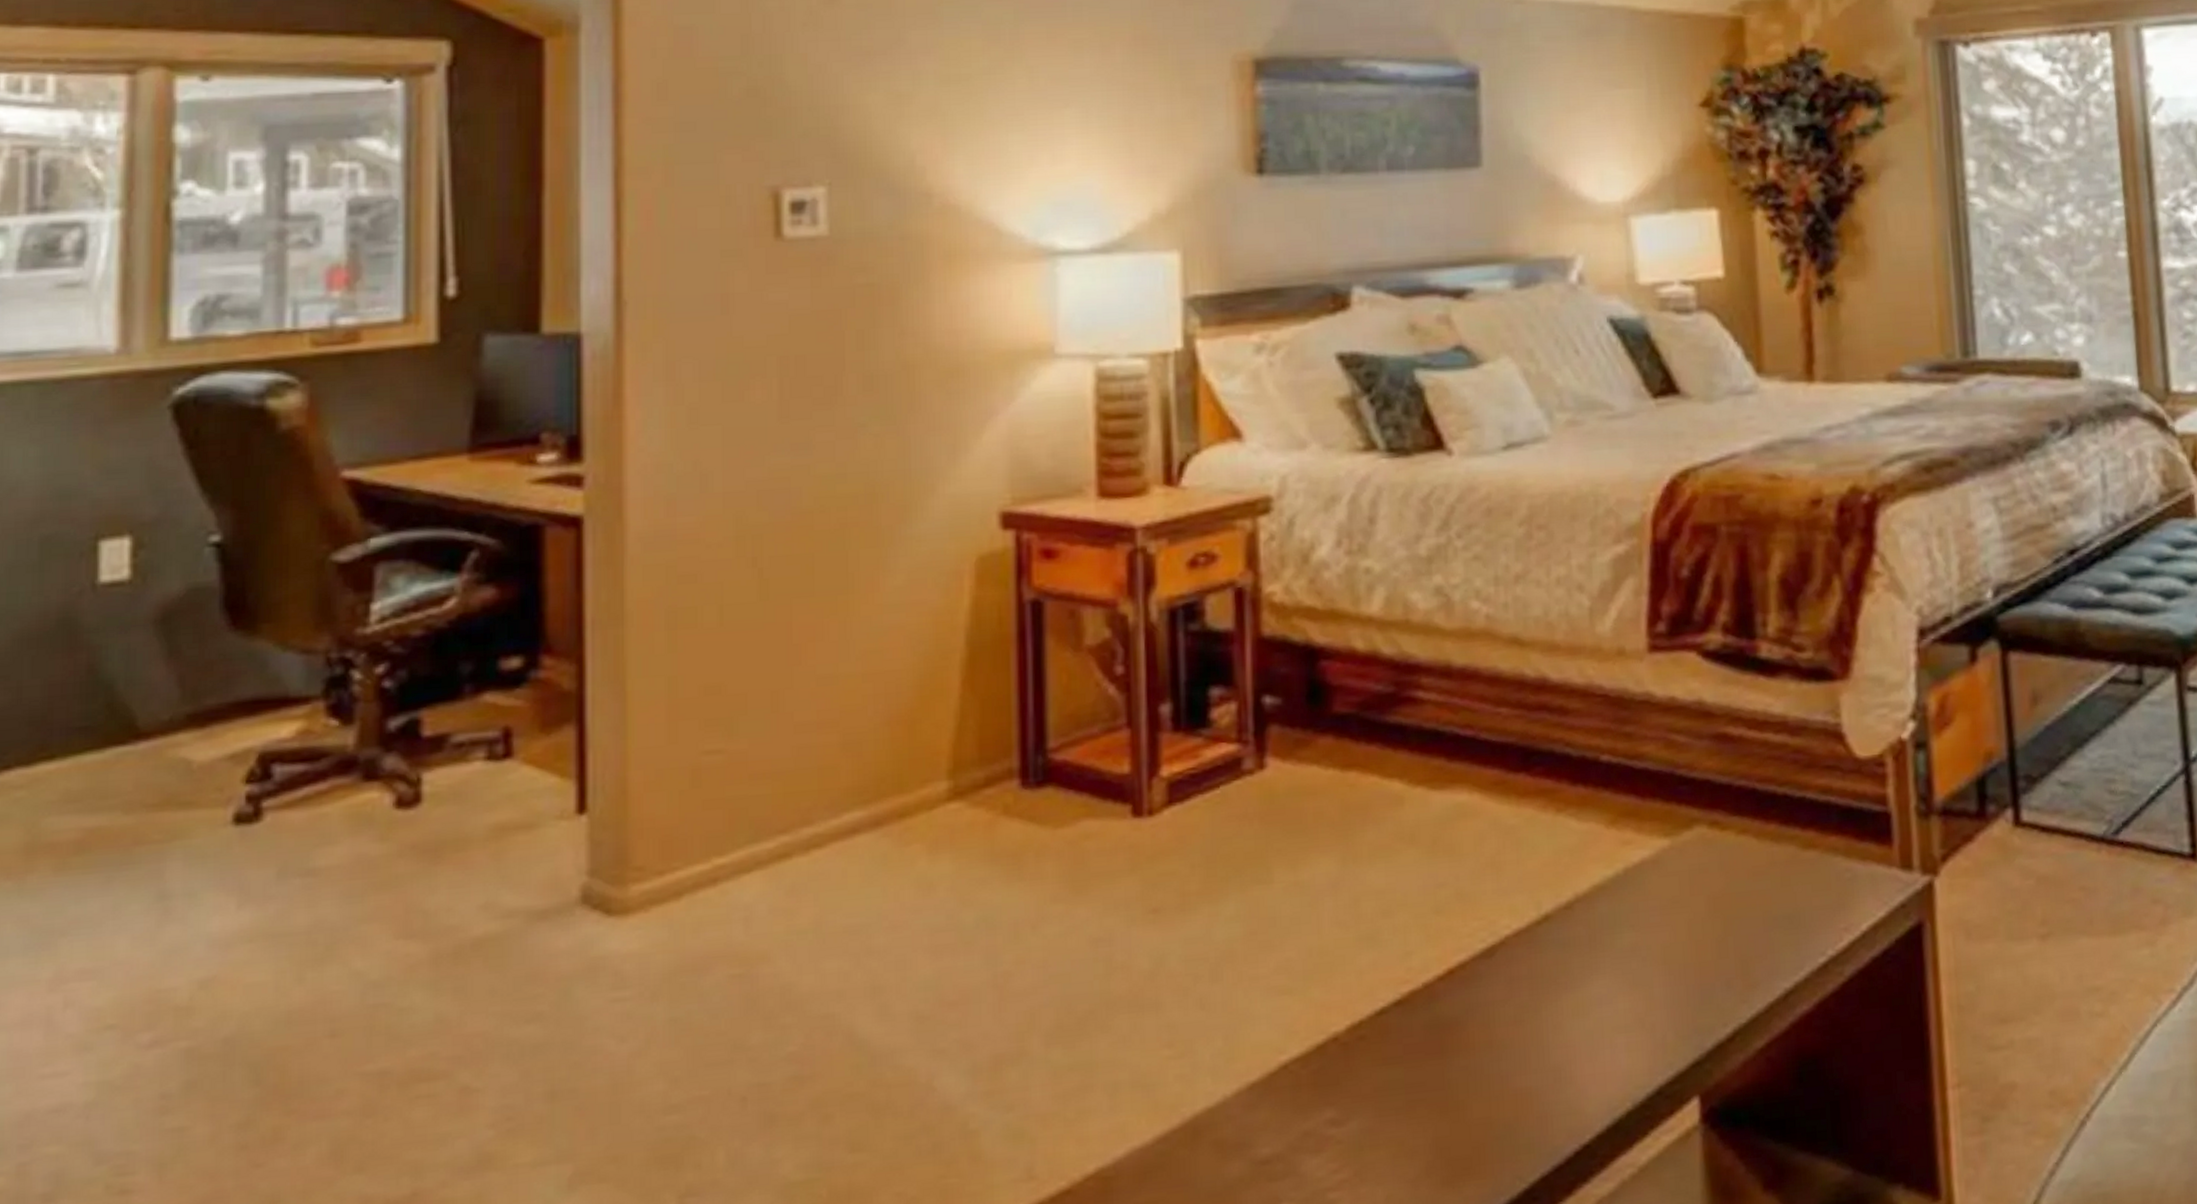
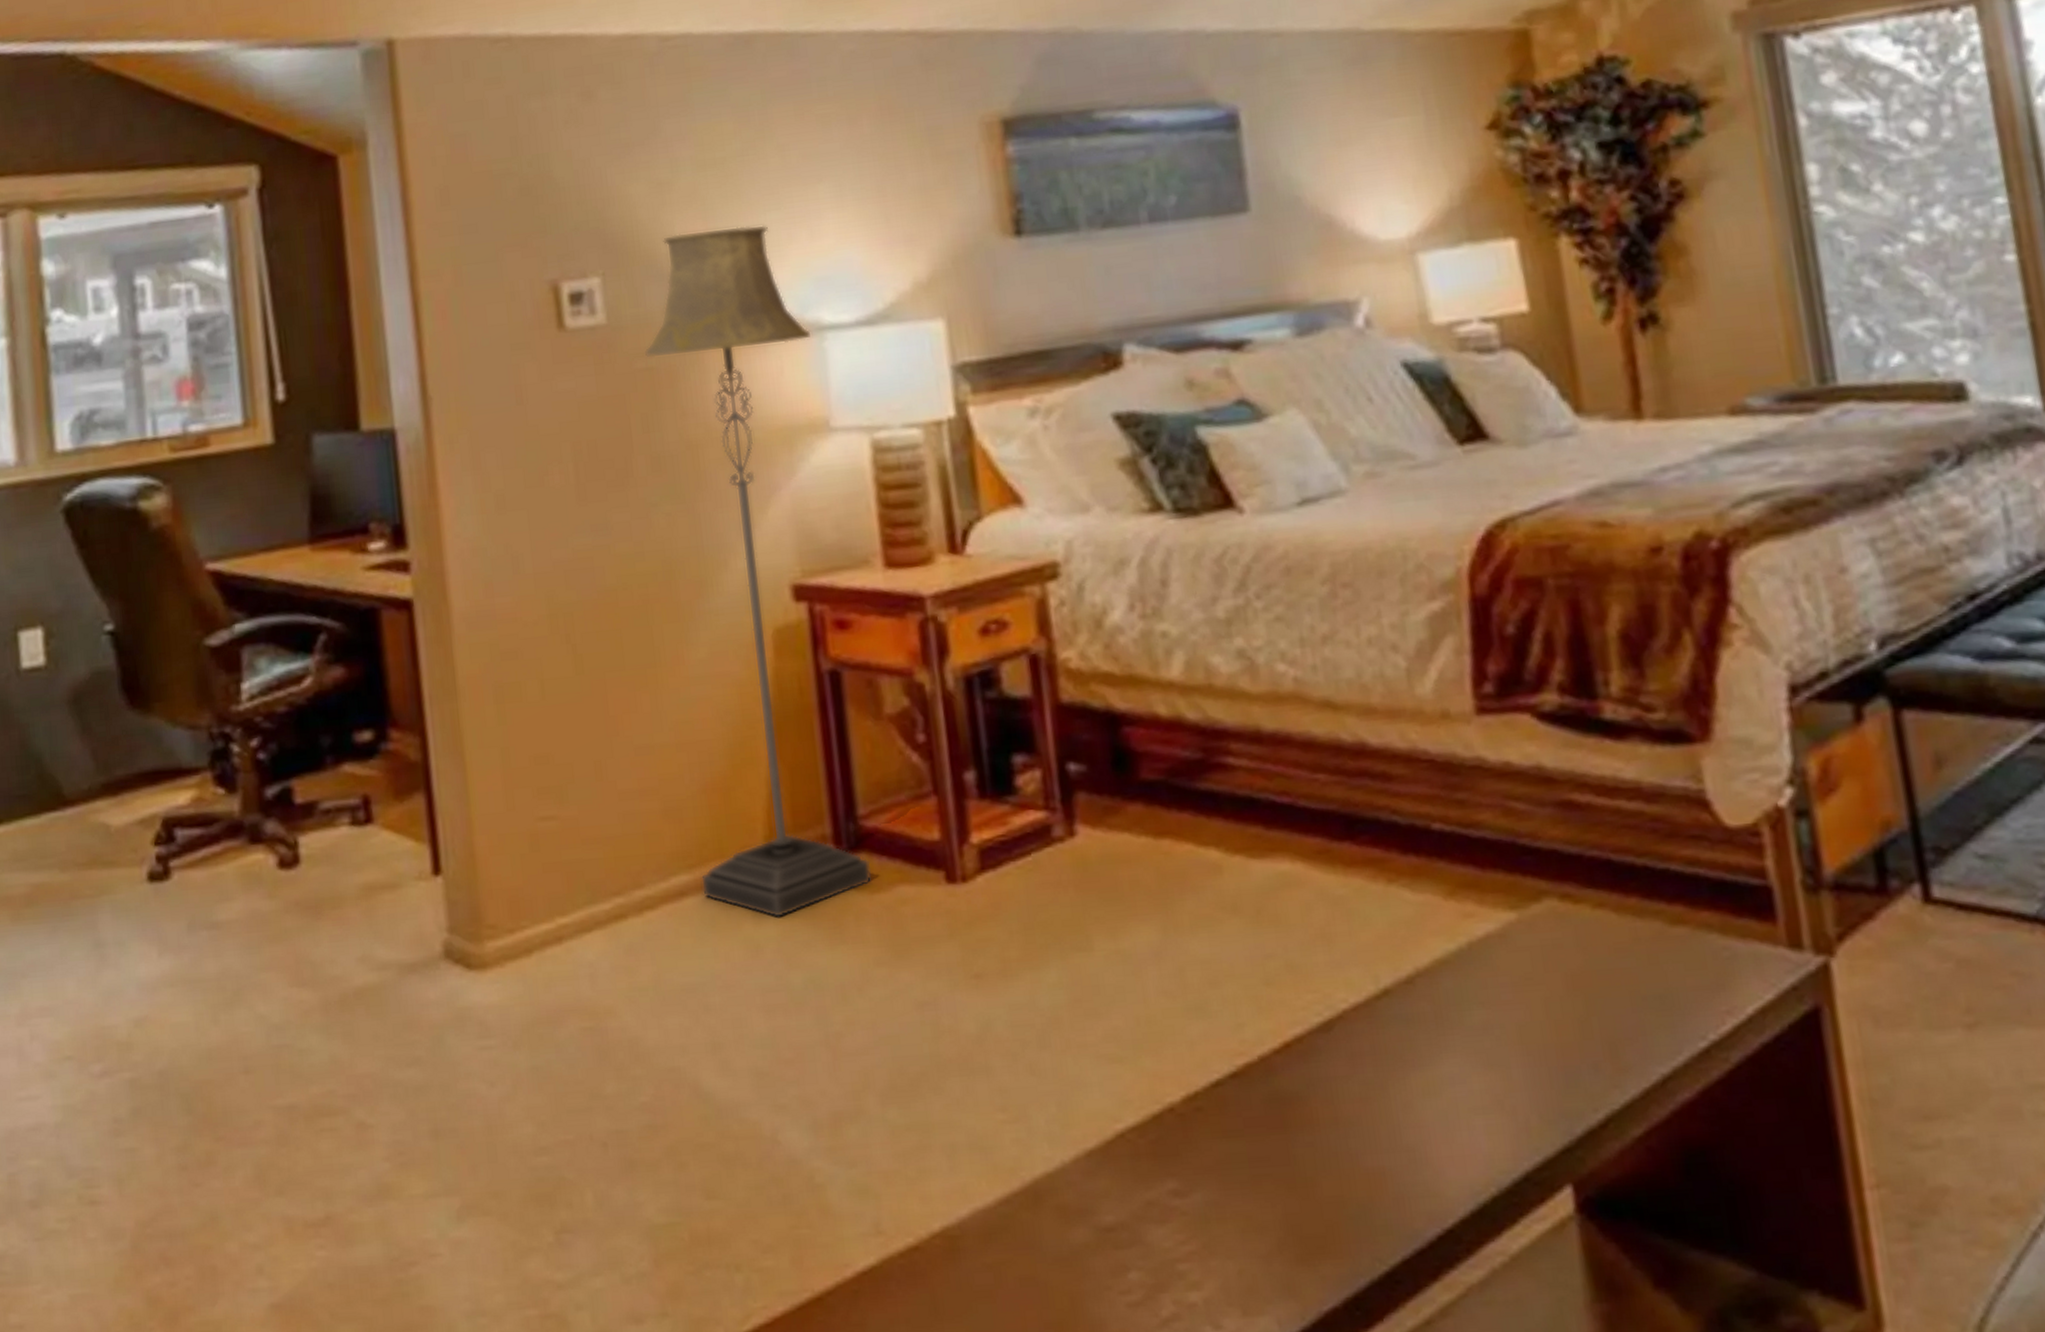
floor lamp: none [867,144,1057,855] -> present [645,224,872,919]

